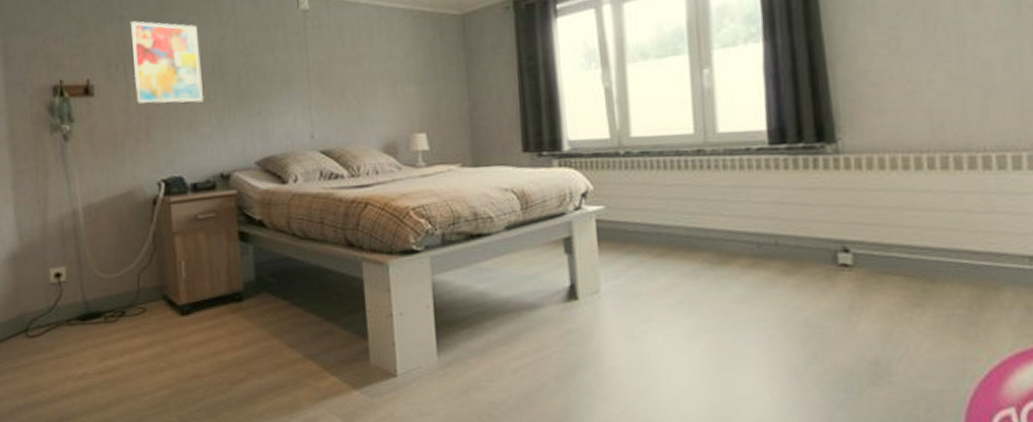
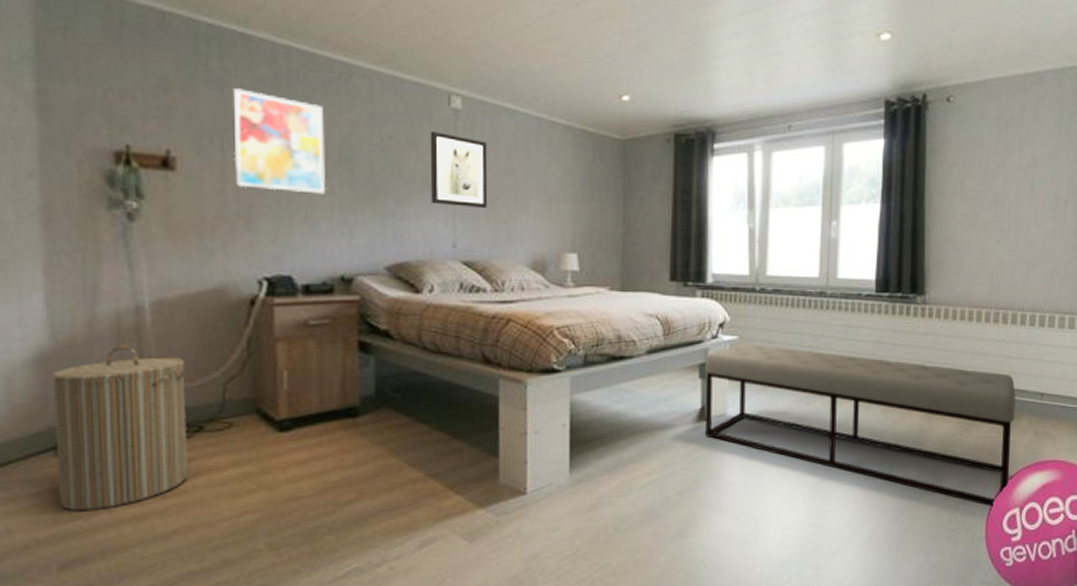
laundry hamper: none [21,244,117,384] -> present [52,345,189,512]
wall art: none [284,33,339,100] -> present [430,132,488,208]
bench: none [569,213,993,405] -> present [704,343,1016,507]

